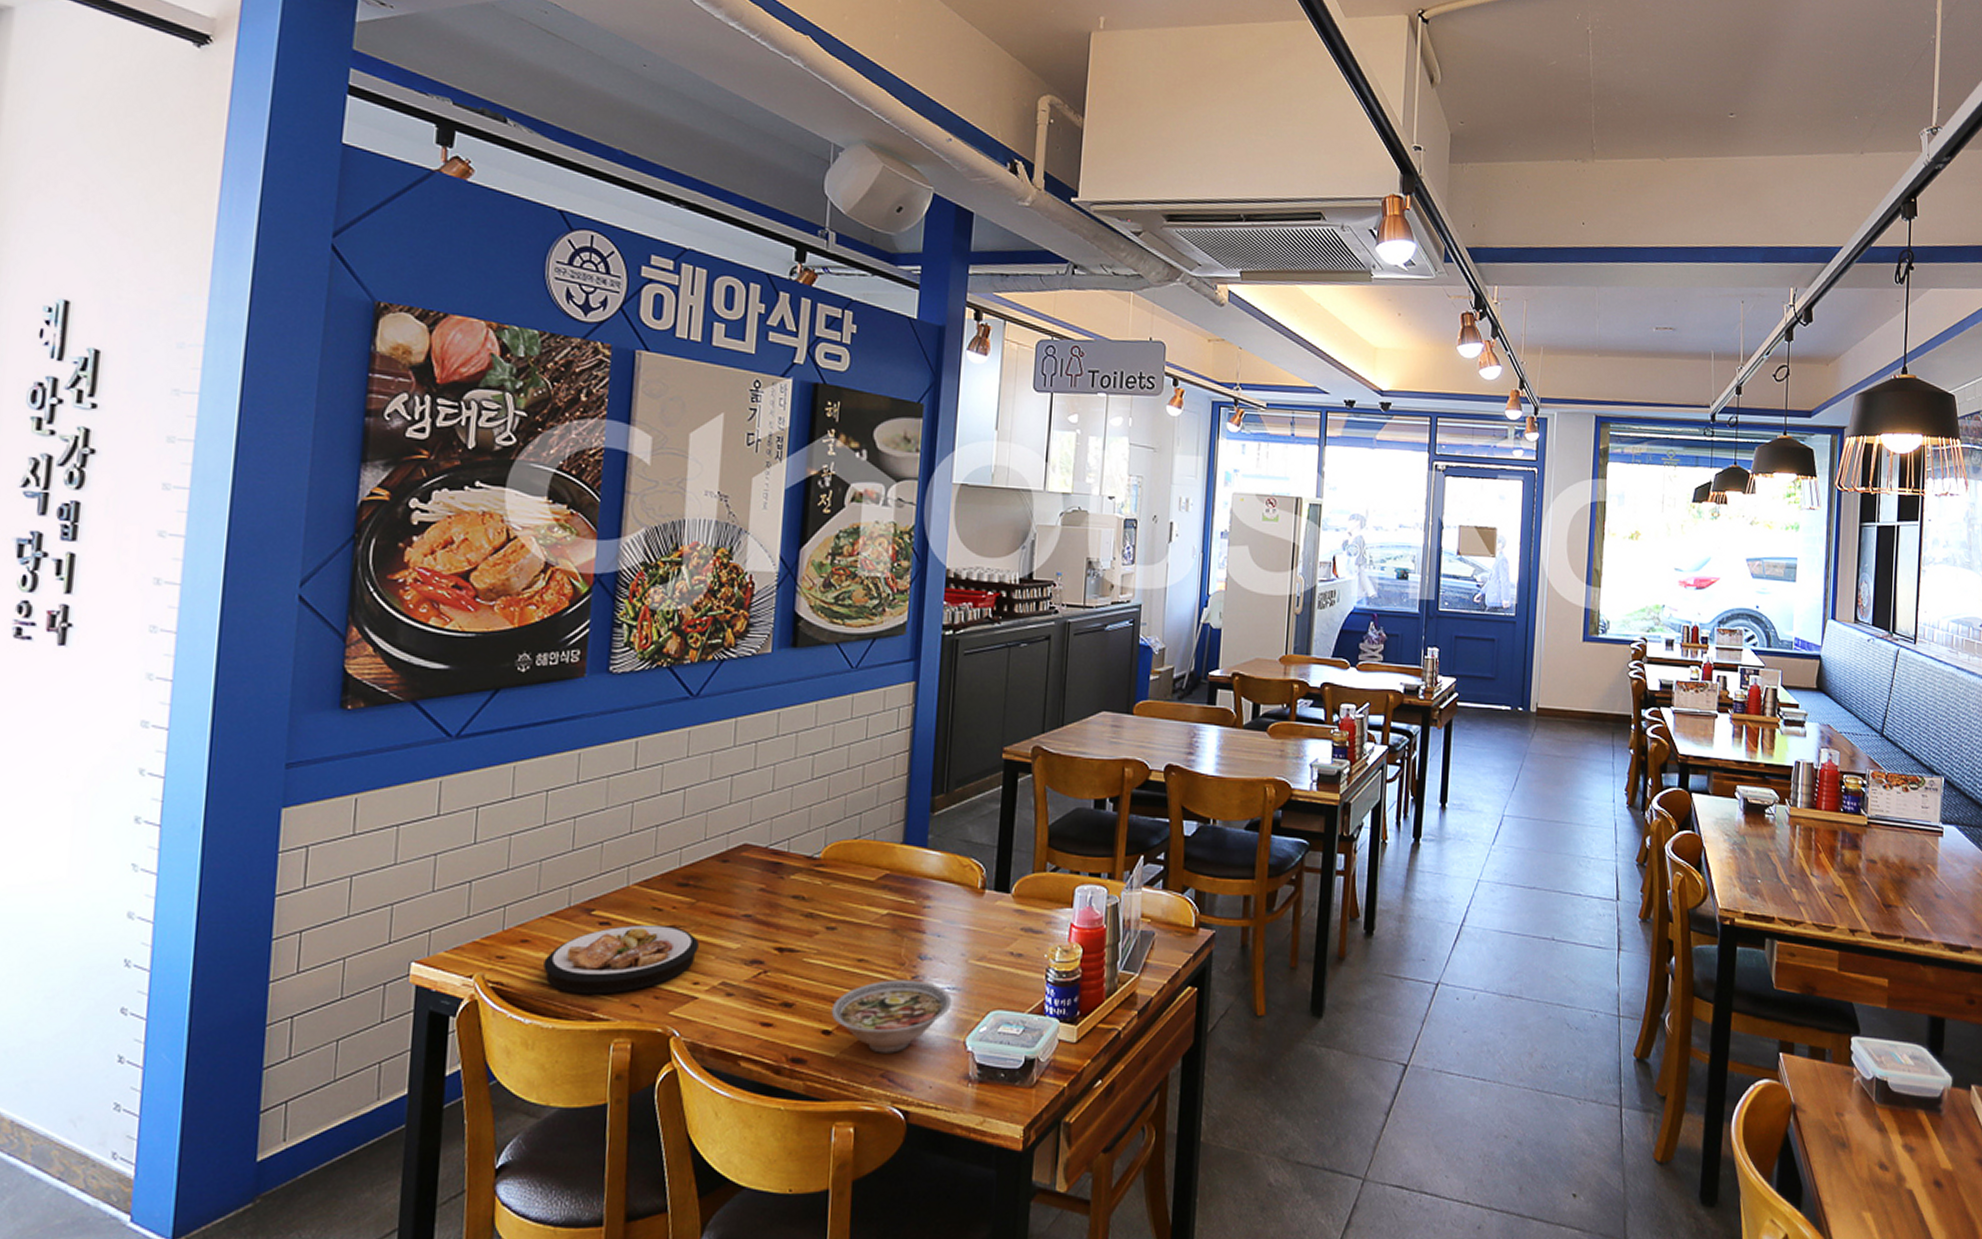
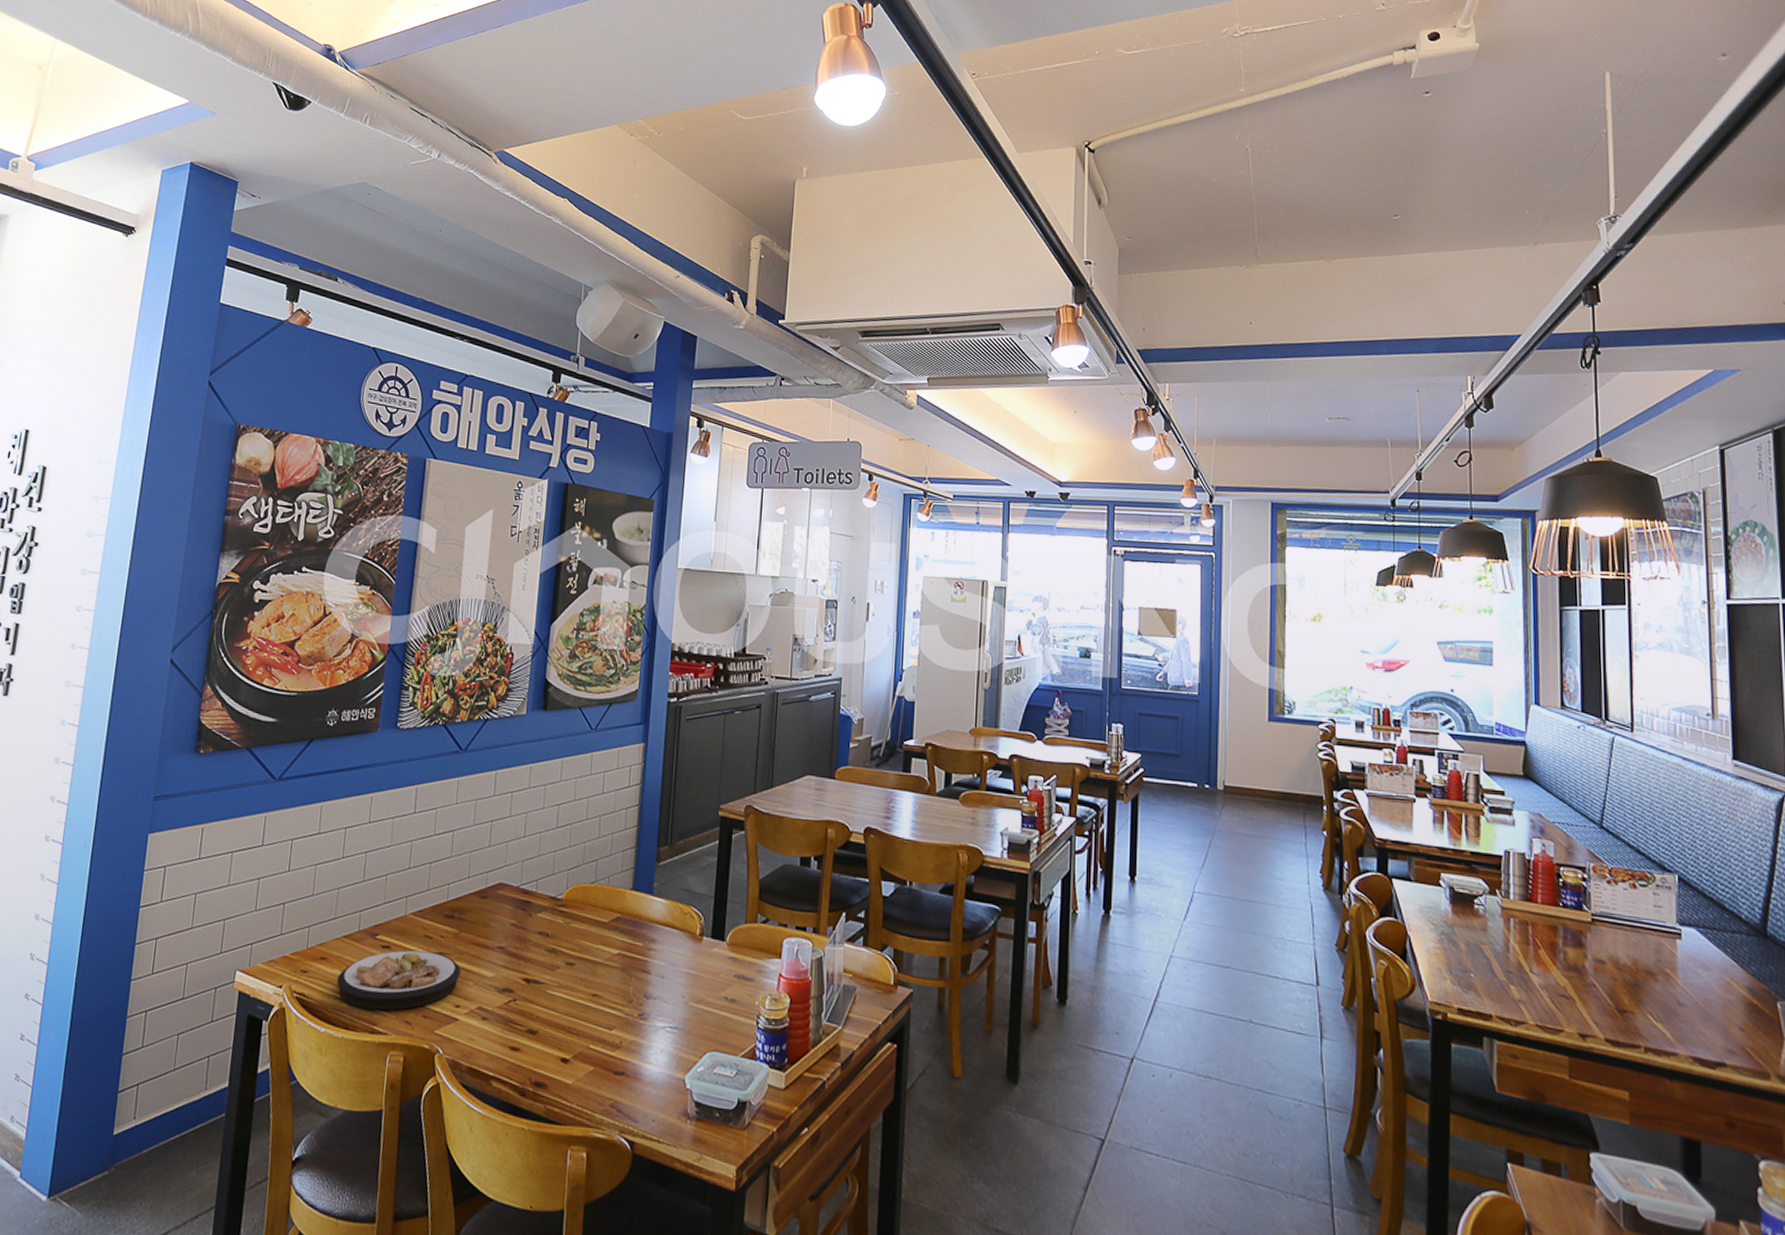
soup bowl: present [831,980,952,1053] -> none [568,1015,673,1085]

